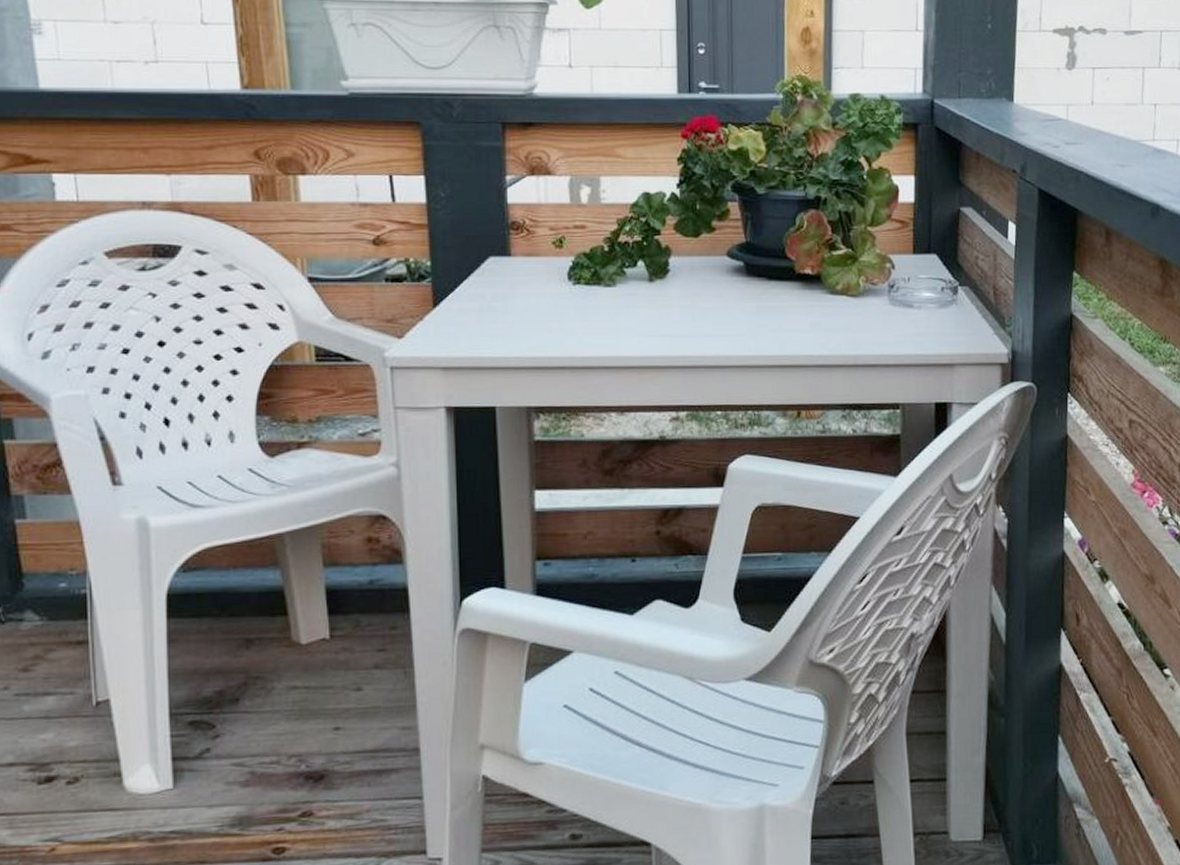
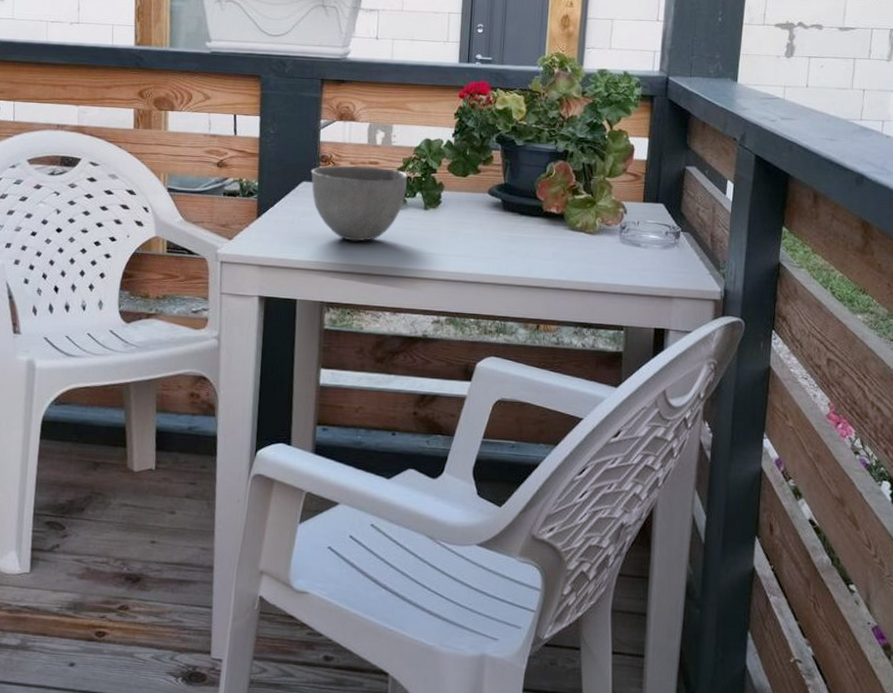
bowl: none [499,232,625,328] -> present [310,165,408,242]

